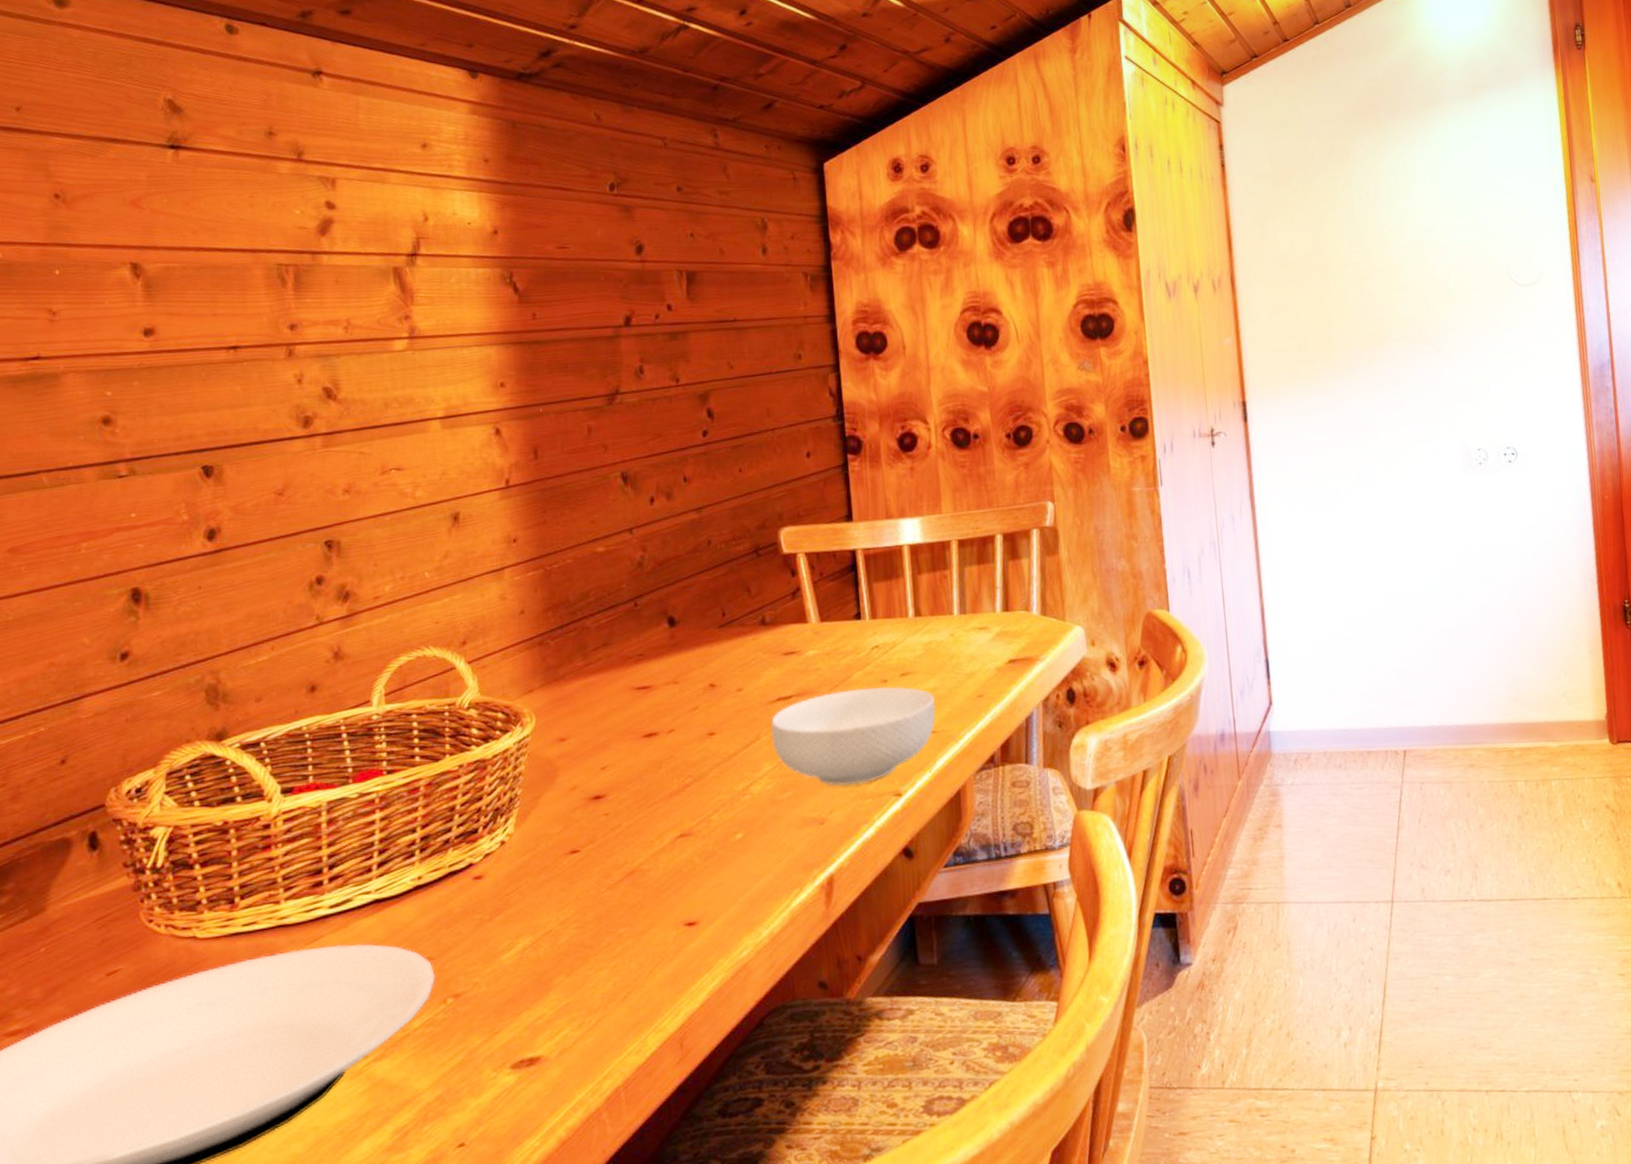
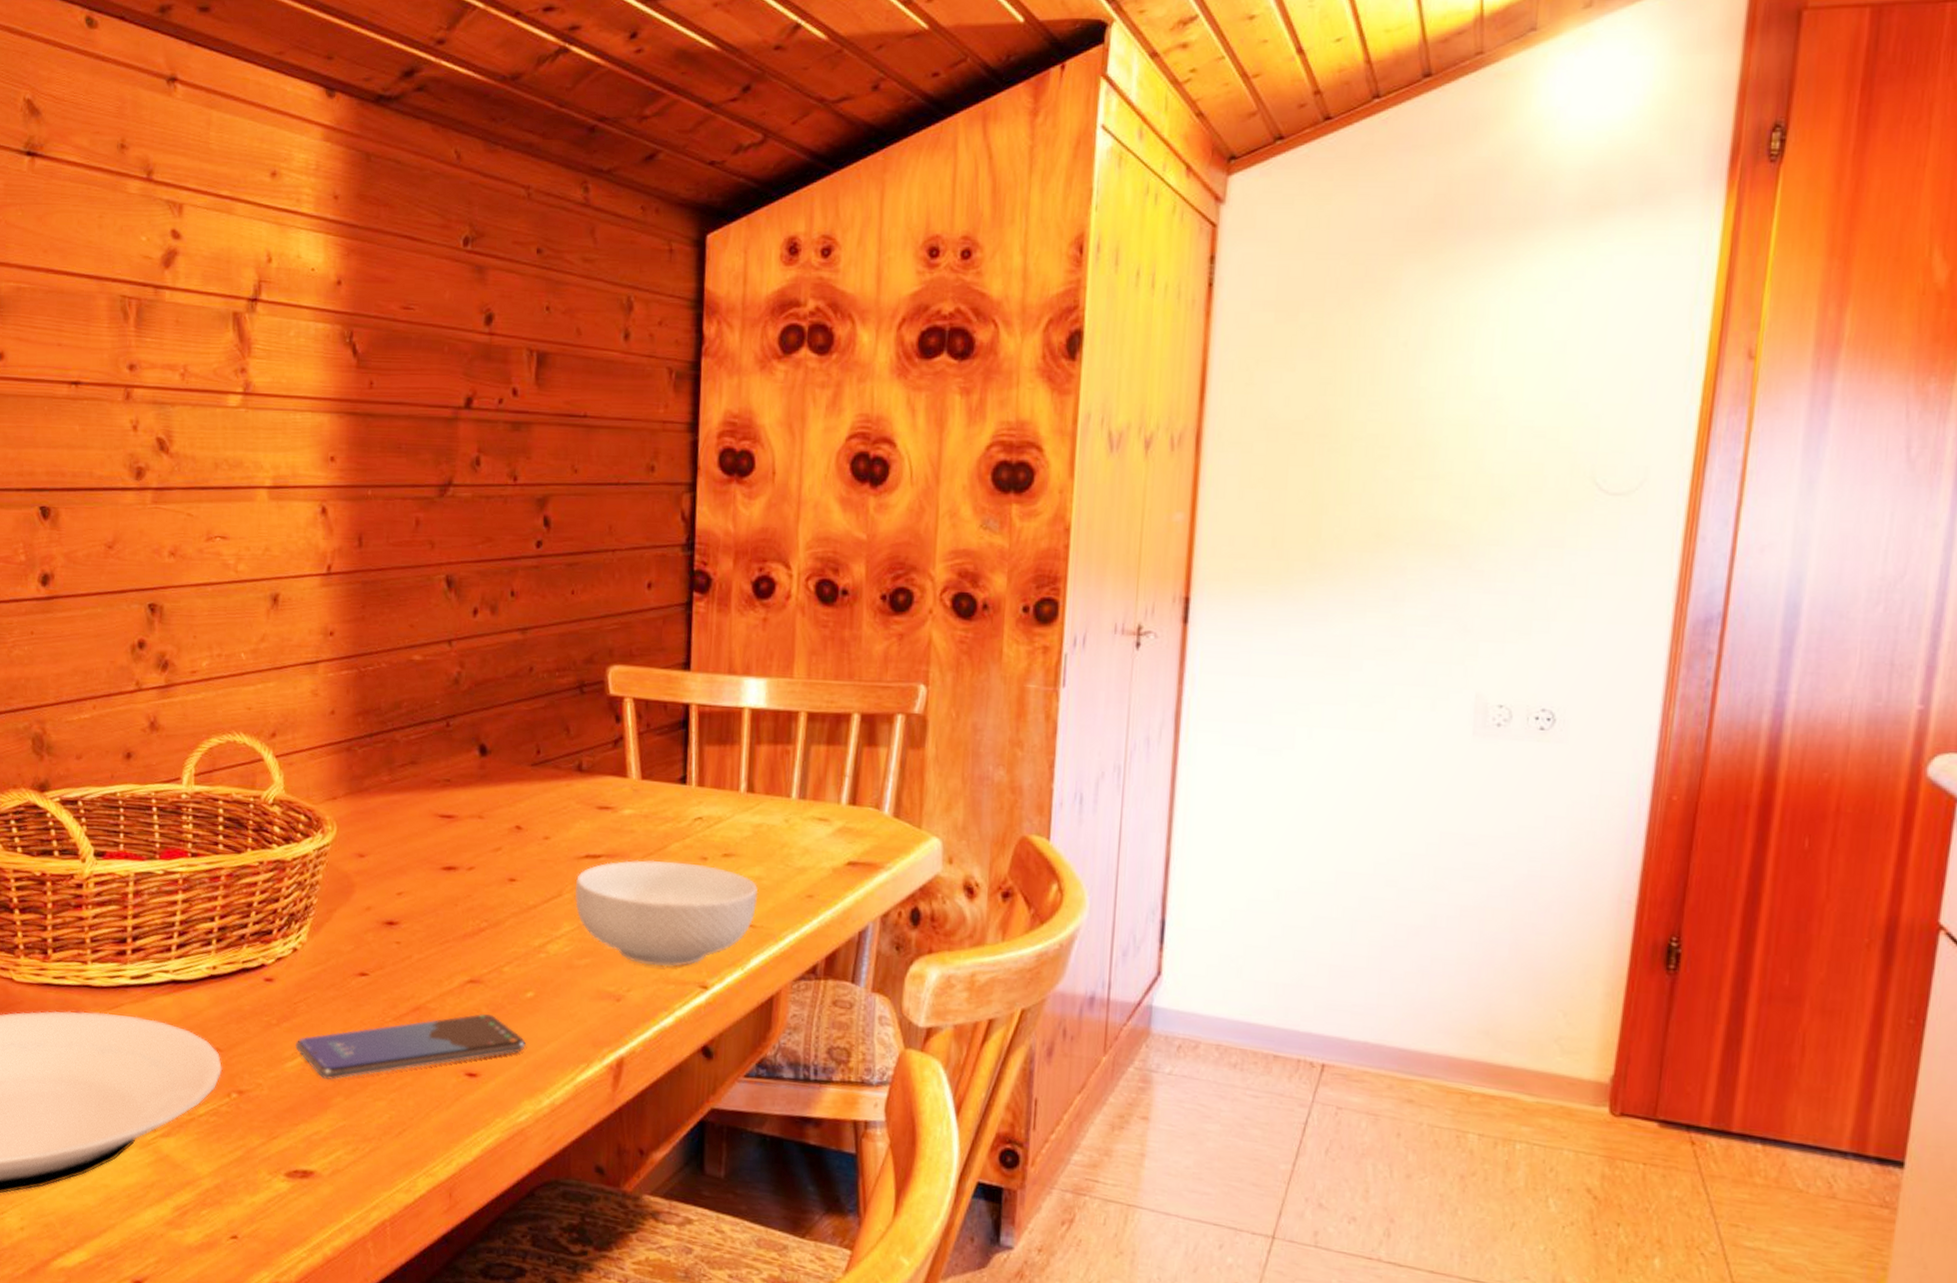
smartphone: none [511,862,740,963] -> present [295,1013,526,1080]

